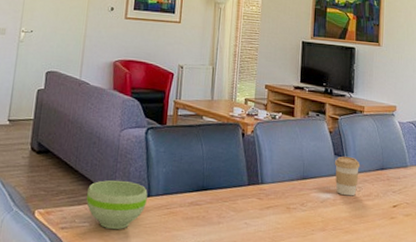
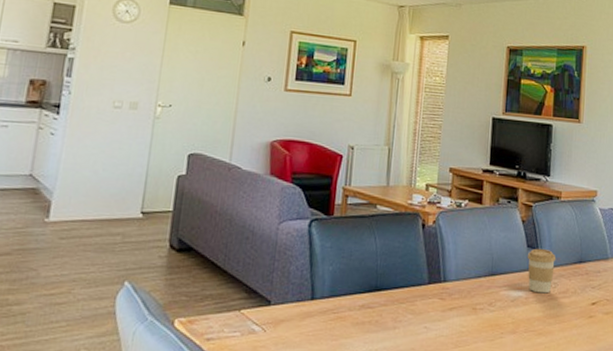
bowl: present [86,180,148,229] -> none [237,281,311,338]

